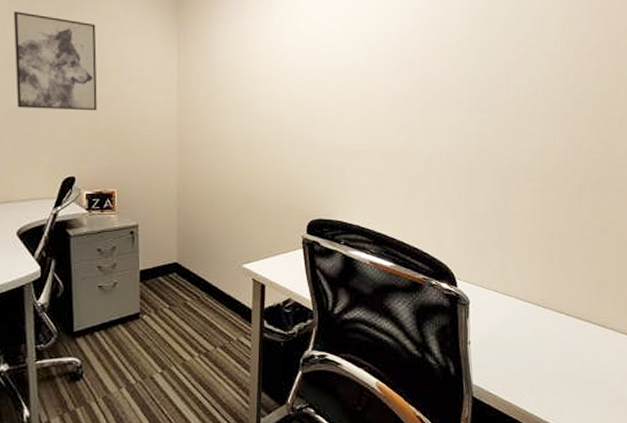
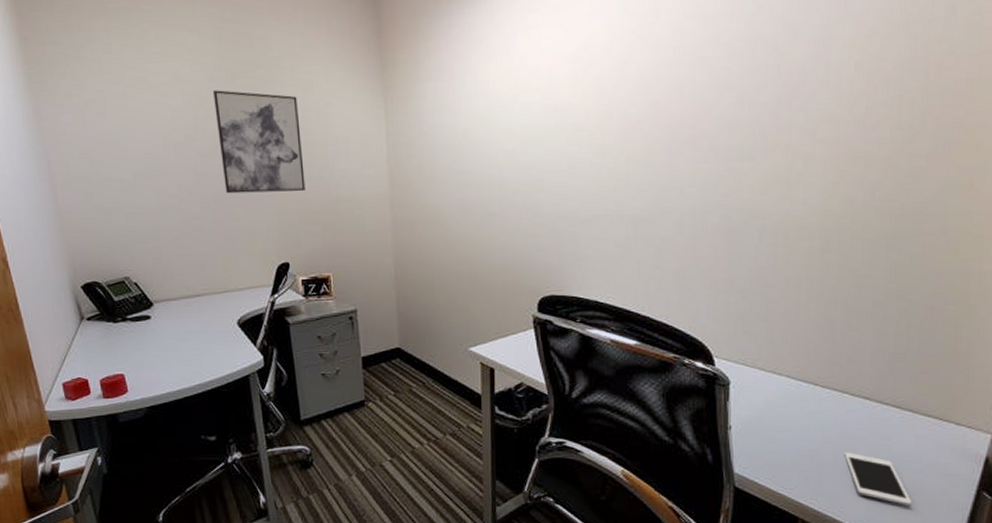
cell phone: none [562,365,615,414] -> present [844,452,913,507]

